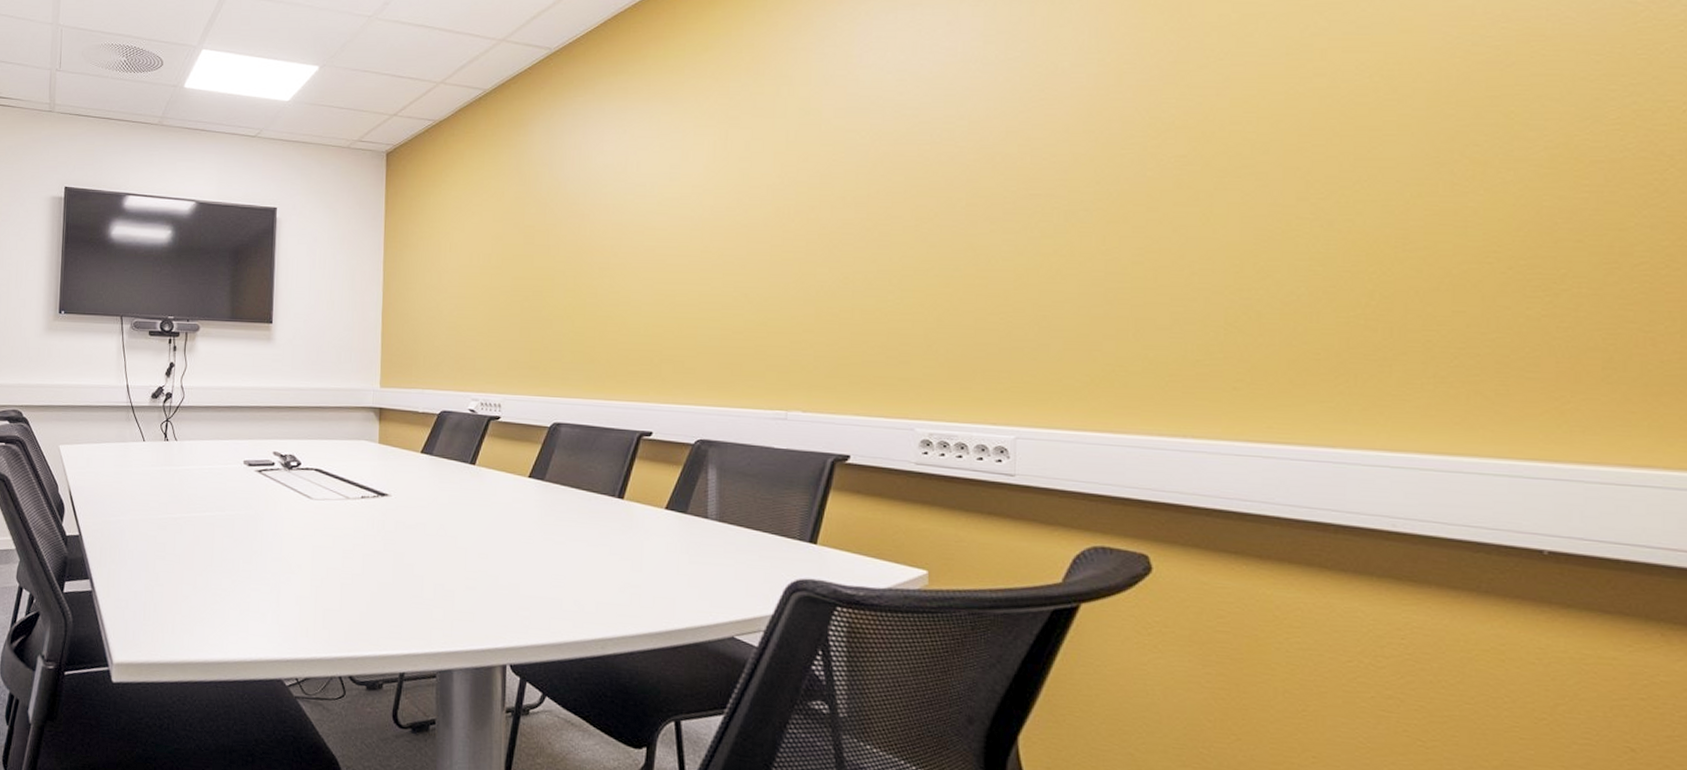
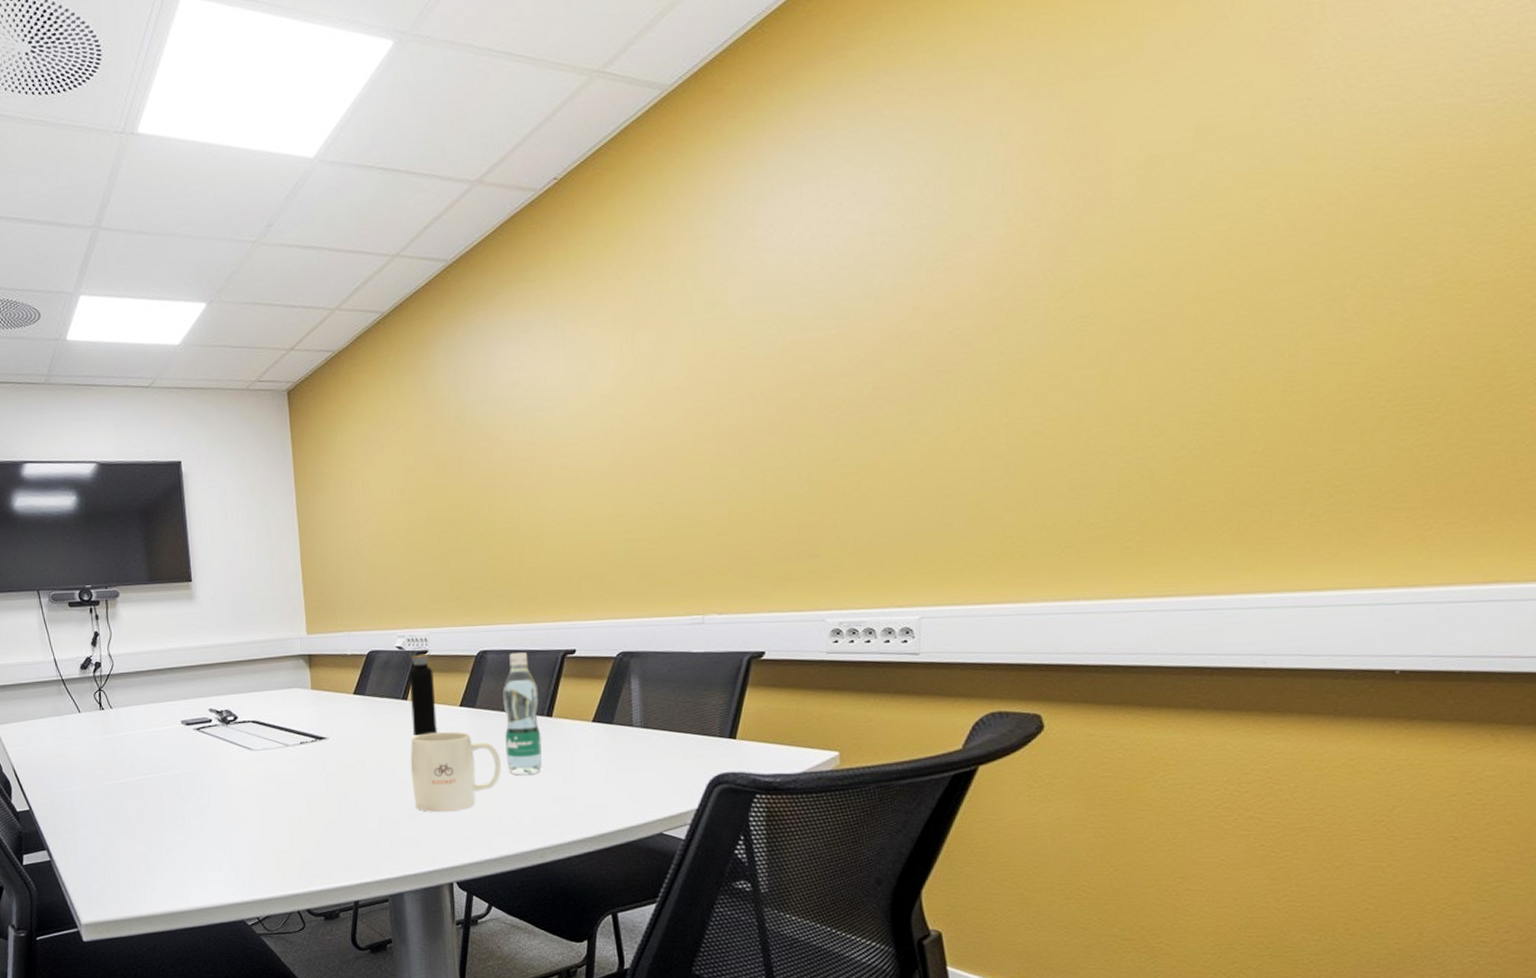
mug: none [472,501,567,588] -> present [410,731,501,813]
water bottle: none [477,411,504,504] -> present [409,646,437,736]
bottle: none [572,429,611,558] -> present [502,653,542,776]

